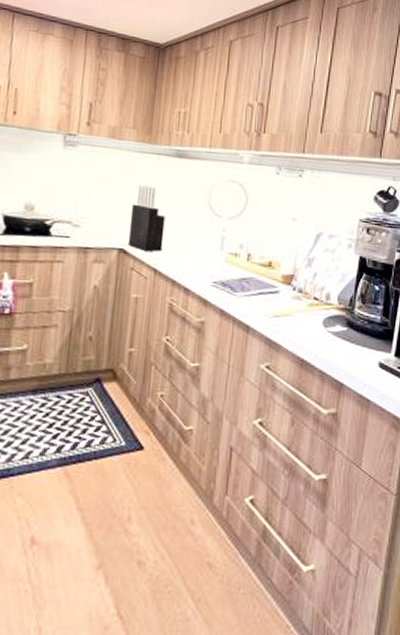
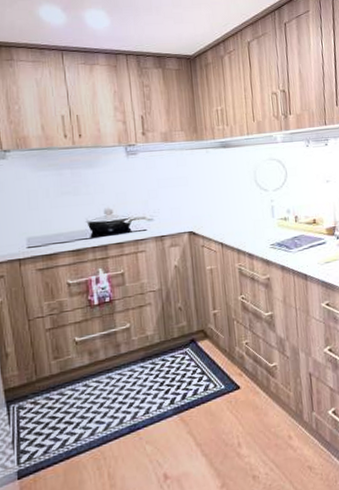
knife block: present [127,184,165,252] -> none [192,175,225,231]

